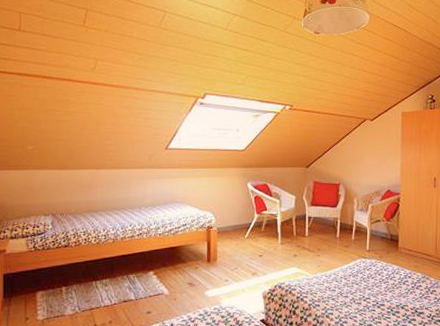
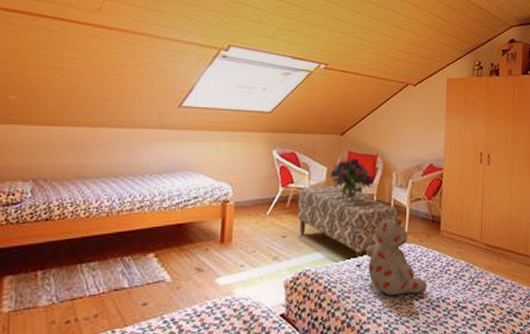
bench: none [271,211,361,280] -> present [297,185,399,267]
bouquet: none [298,187,338,223] -> present [330,157,375,200]
stuffed bear: none [332,231,387,303] -> present [366,210,427,295]

